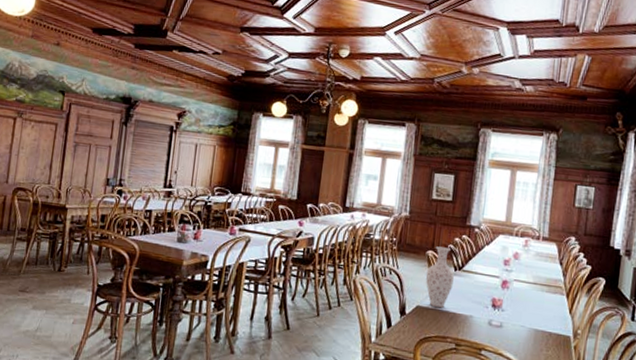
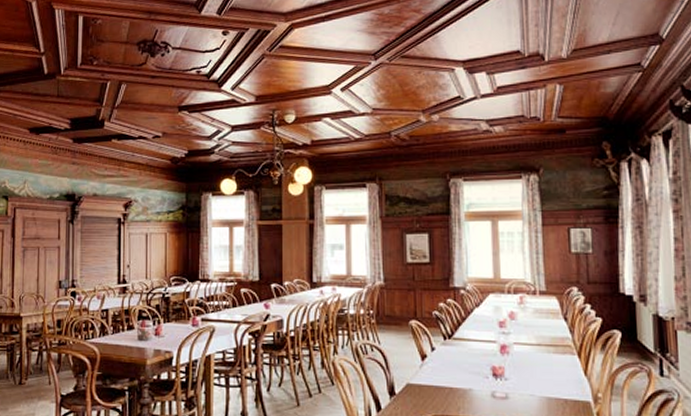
vase: present [425,246,454,308] -> none [412,314,444,384]

